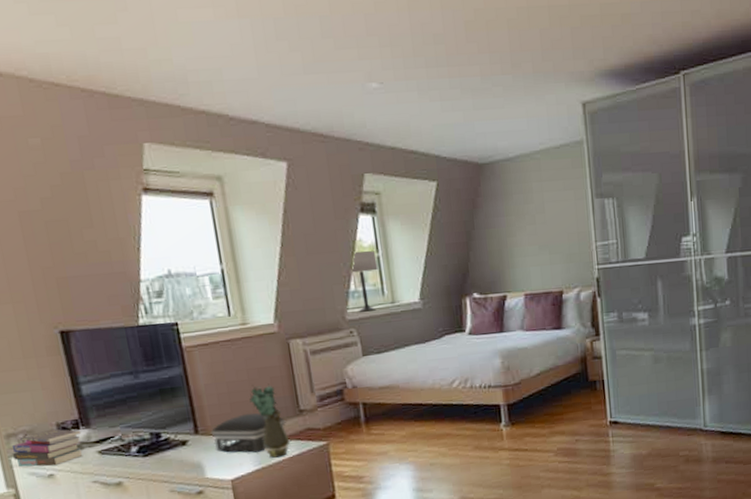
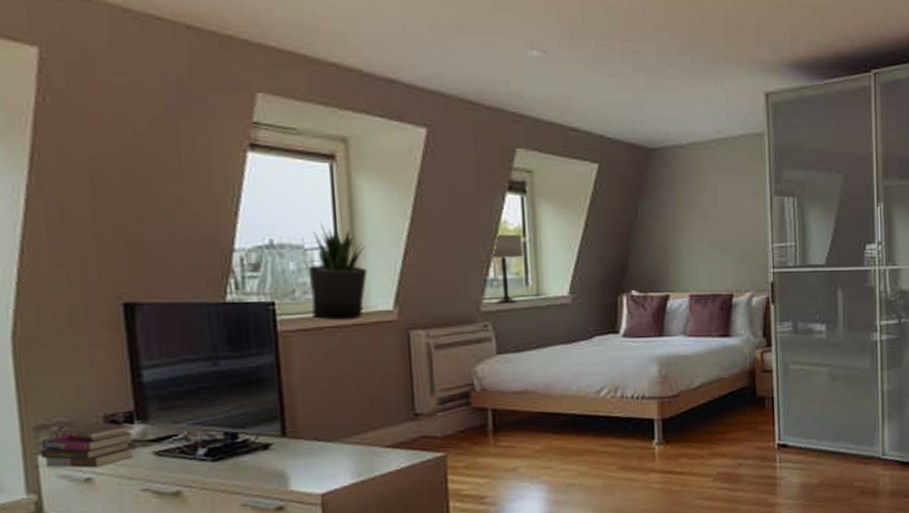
planter: none [201,251,250,336] -> present [308,222,367,321]
wireless router: present [210,413,286,453] -> none [301,414,397,462]
vase: present [249,383,290,458] -> none [354,380,400,470]

